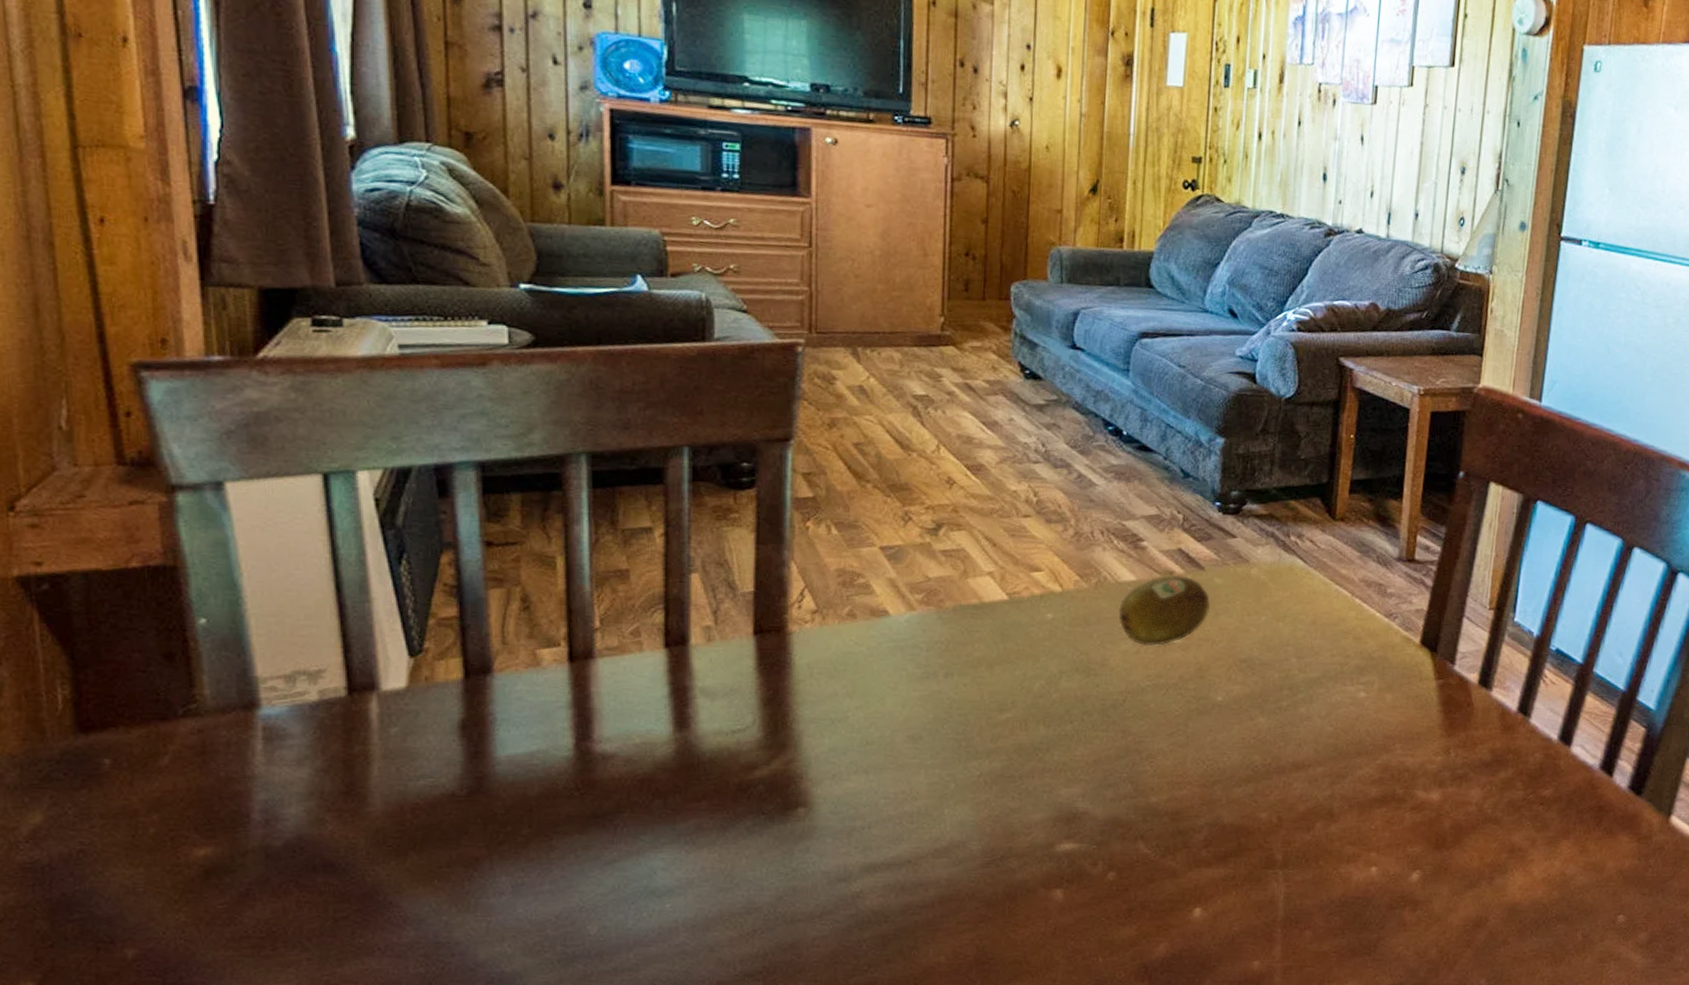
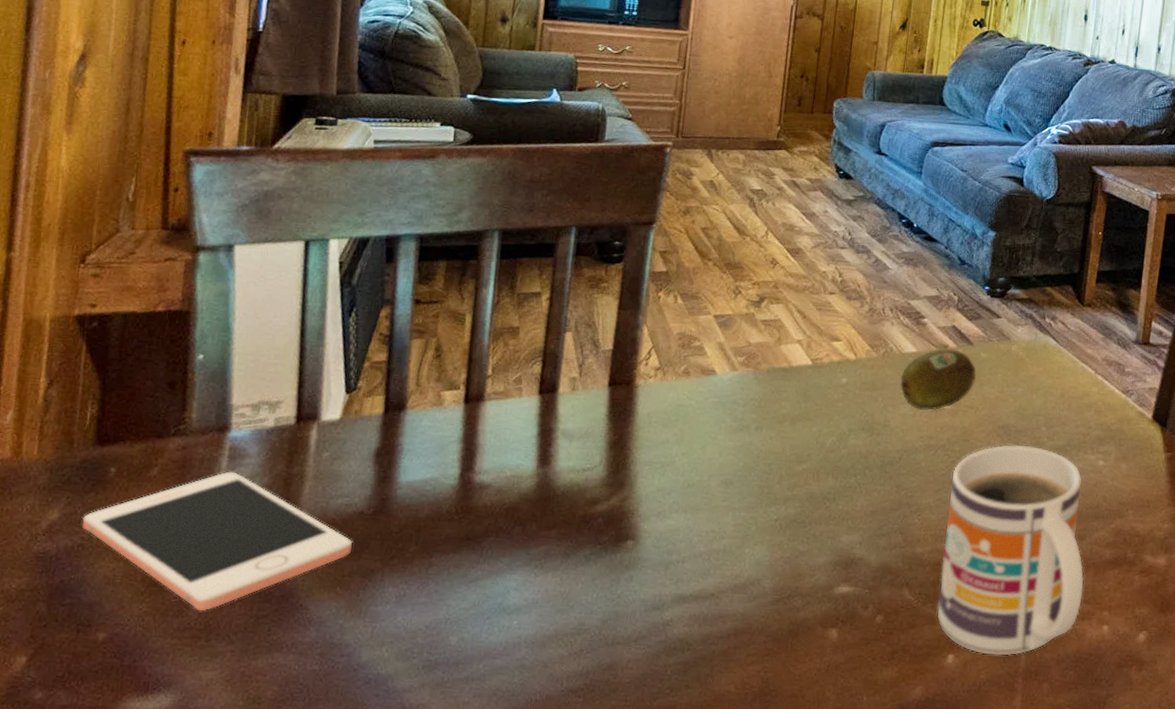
cell phone: none [77,755,447,917] -> present [82,471,353,612]
mug: none [1179,679,1348,905] -> present [937,445,1084,656]

